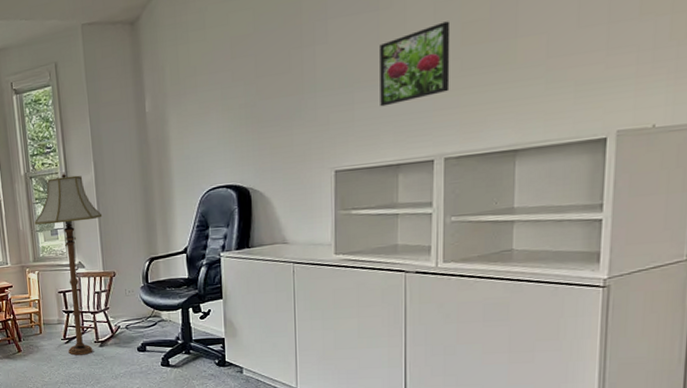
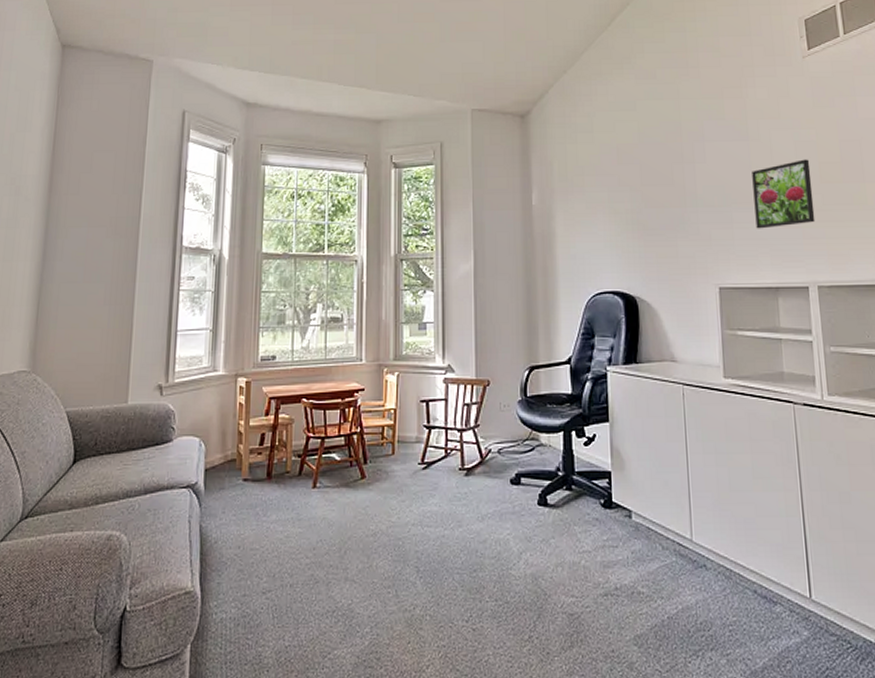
floor lamp: present [34,172,103,356] -> none [400,257,479,487]

